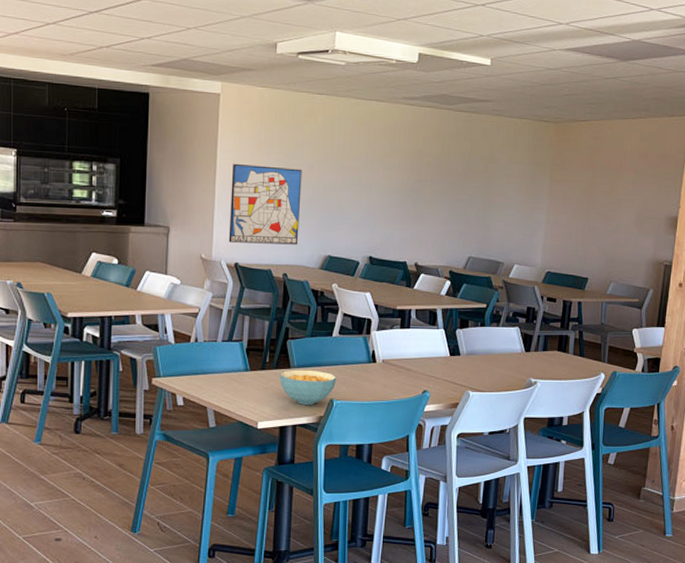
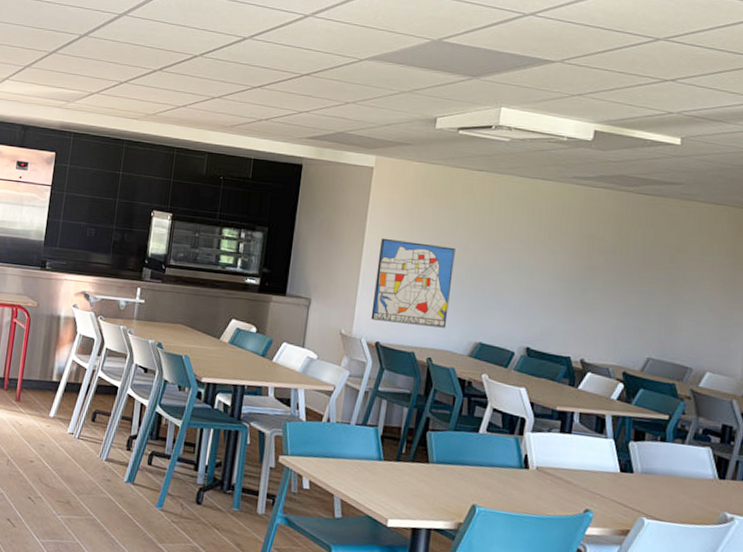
cereal bowl: present [279,369,337,405] -> none [415,465,482,508]

